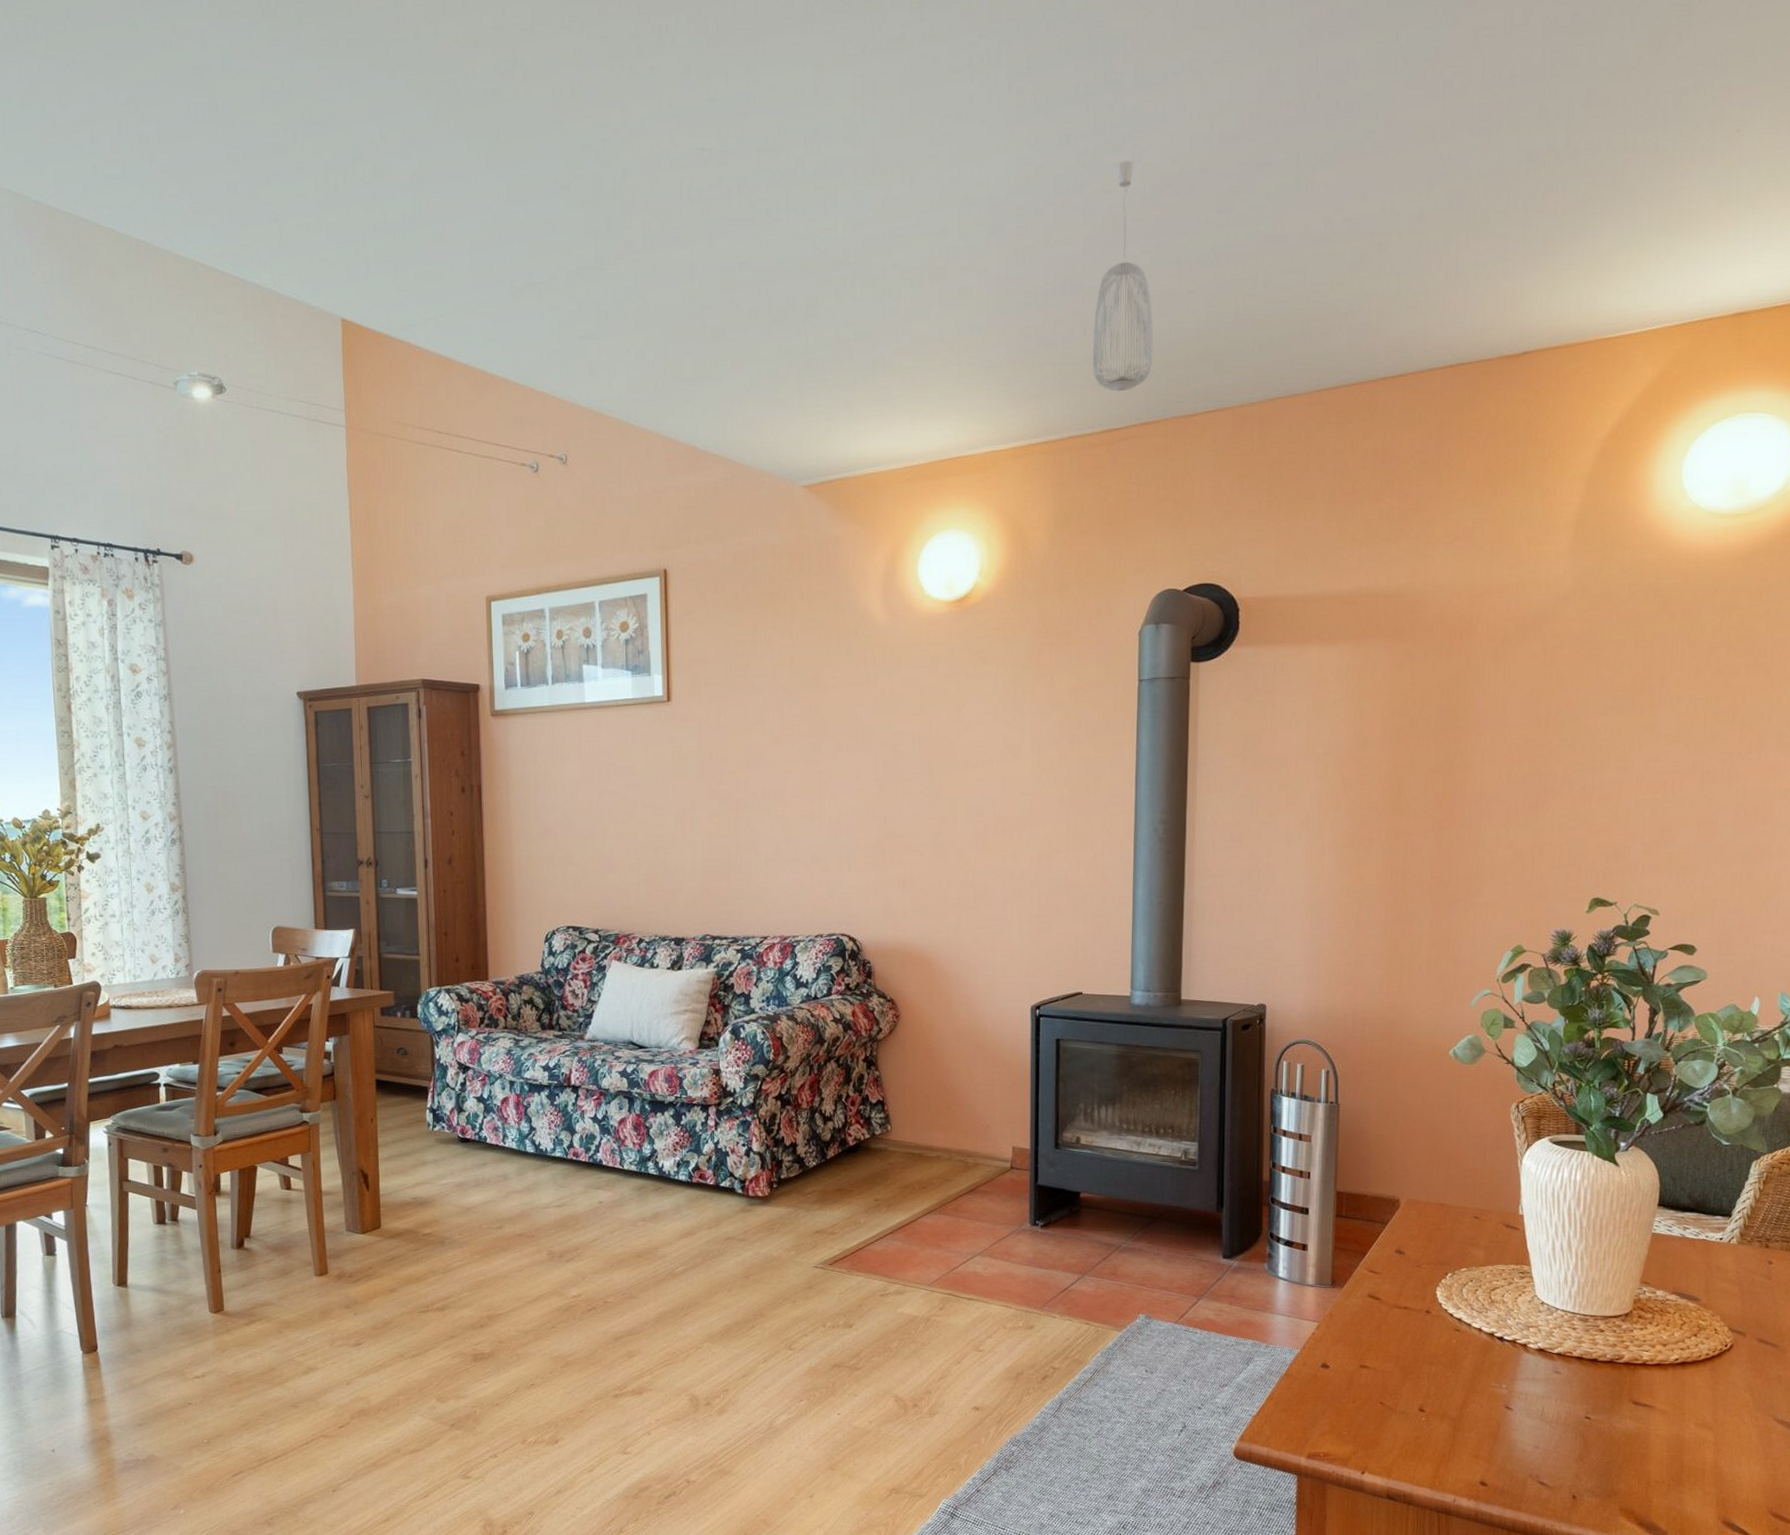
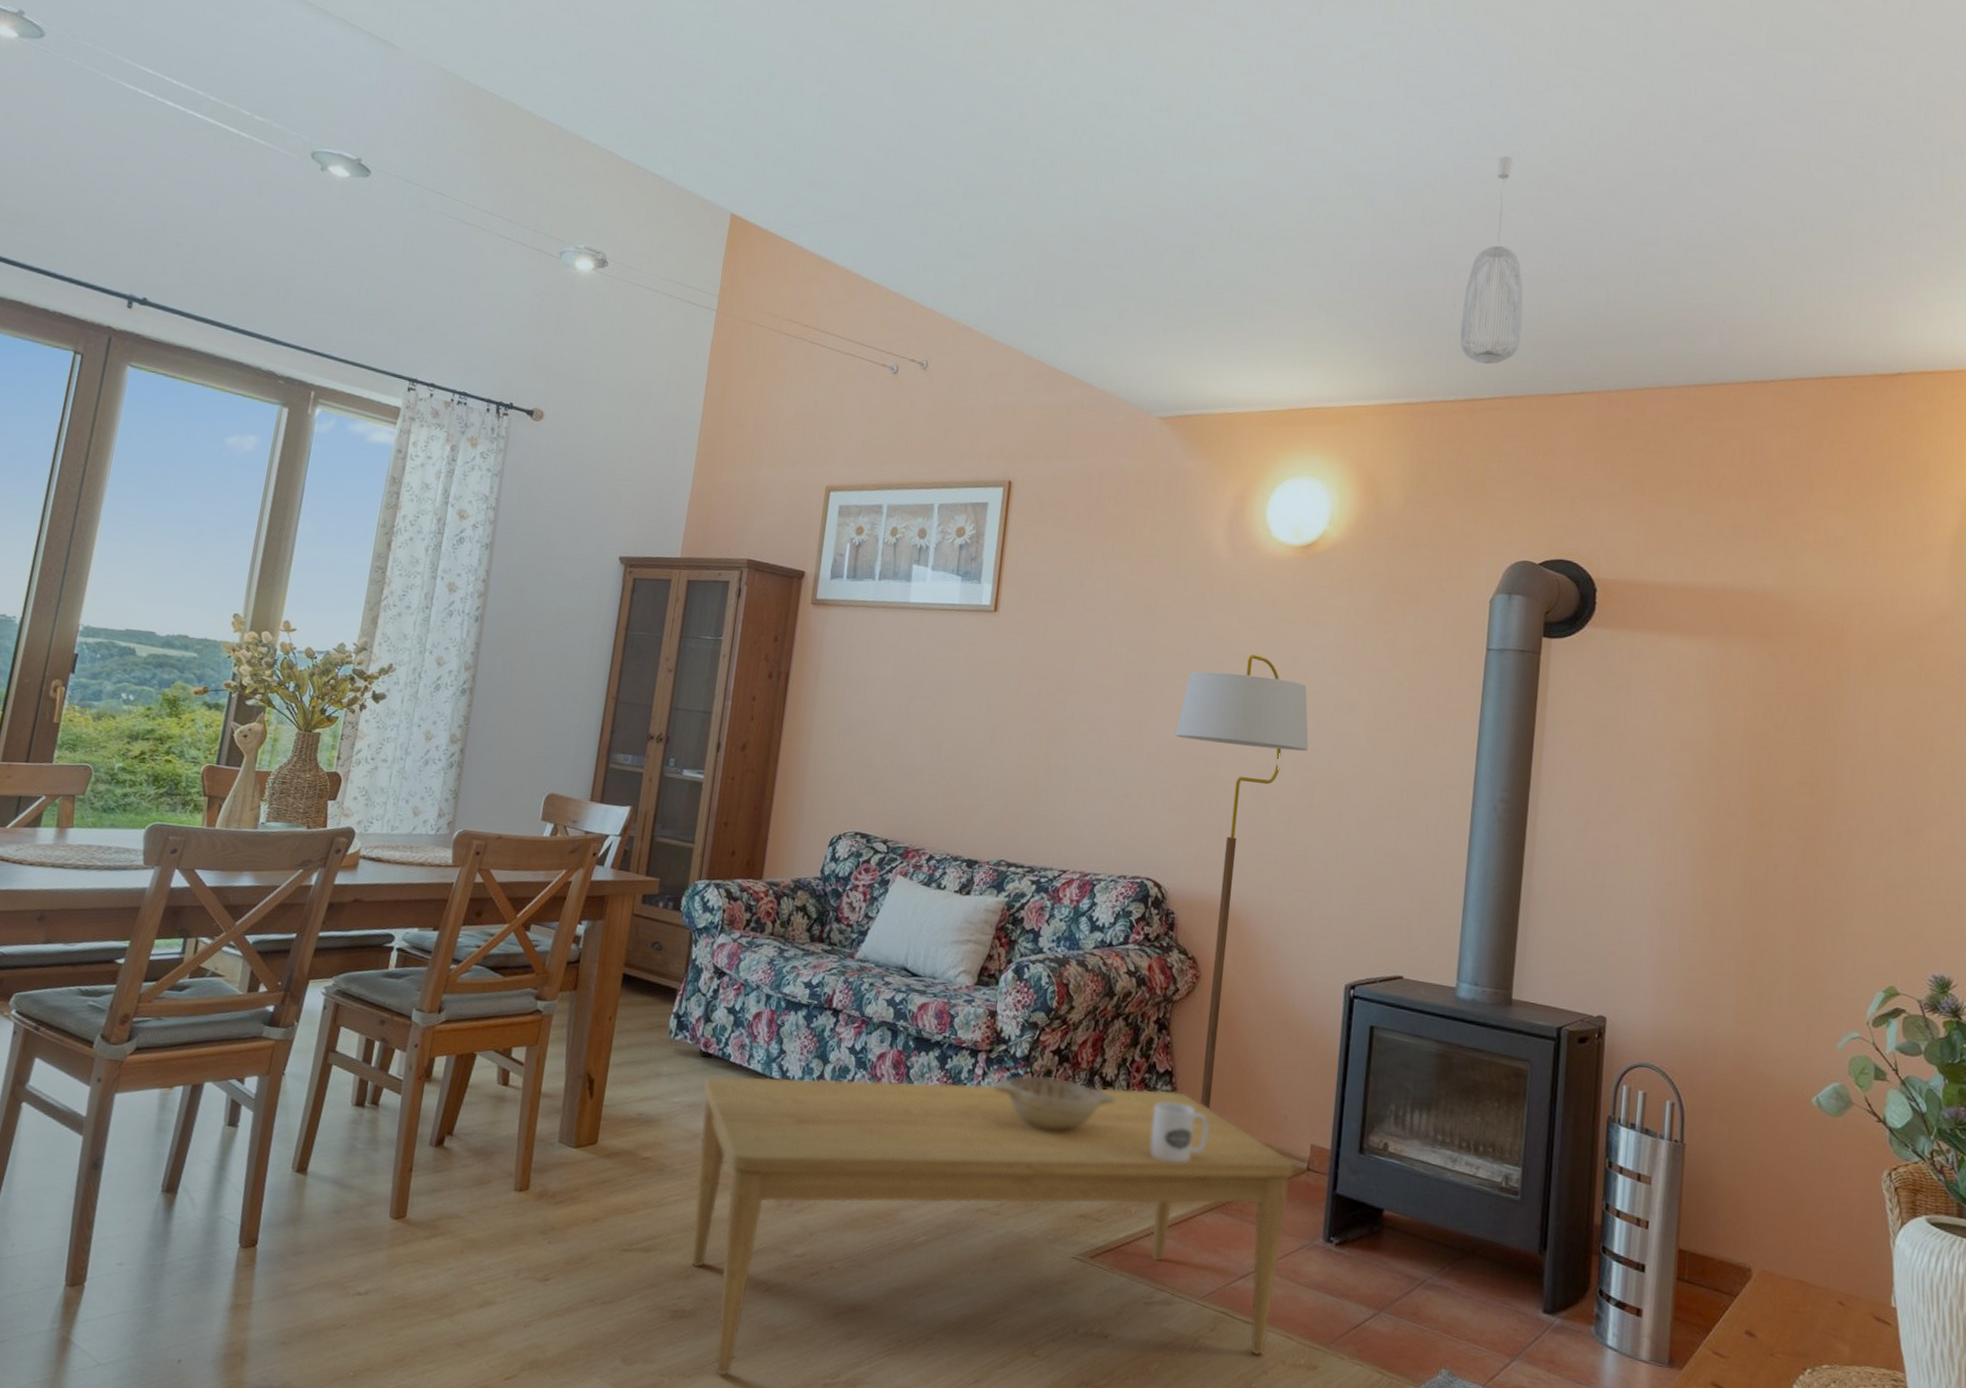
coffee table: none [468,1118,999,1400] -> present [691,1076,1294,1375]
decorative bowl: none [726,1120,836,1165] -> present [993,1075,1116,1131]
floor lamp: none [853,712,978,1130] -> present [1175,654,1309,1110]
mug: none [872,1128,921,1178] -> present [1150,1102,1209,1163]

